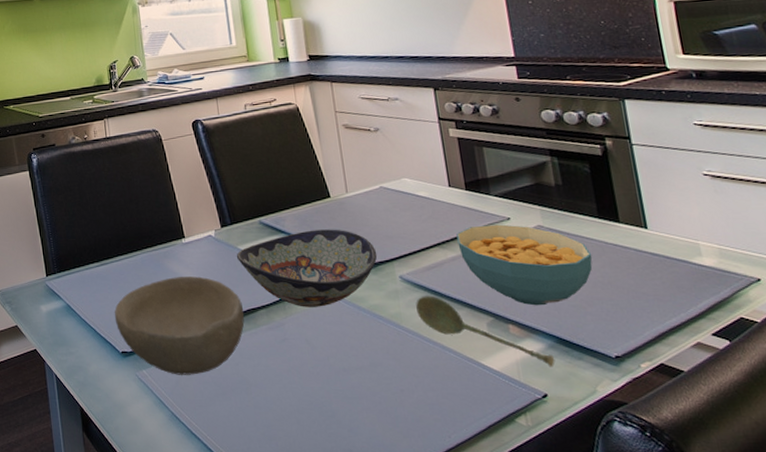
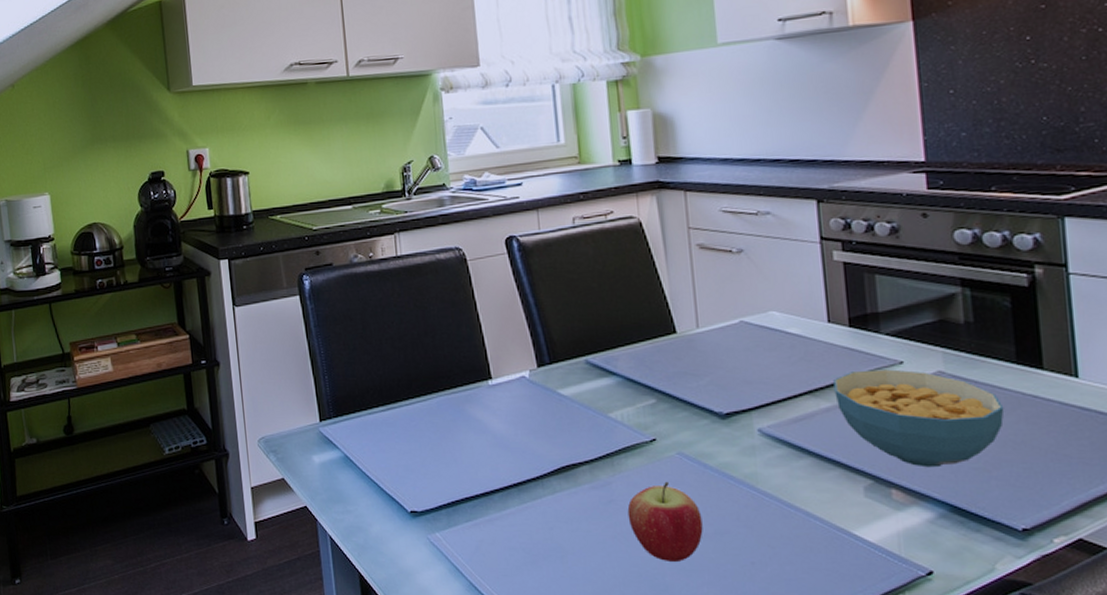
bowl: present [114,276,245,375] -> none [402,424,563,540]
decorative bowl: present [236,229,378,307] -> none [555,371,732,464]
apple: none [298,322,361,390] -> present [627,481,703,561]
soupspoon: present [416,295,555,367] -> none [776,453,946,540]

